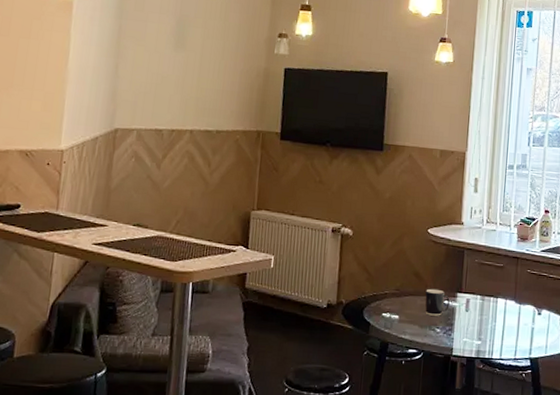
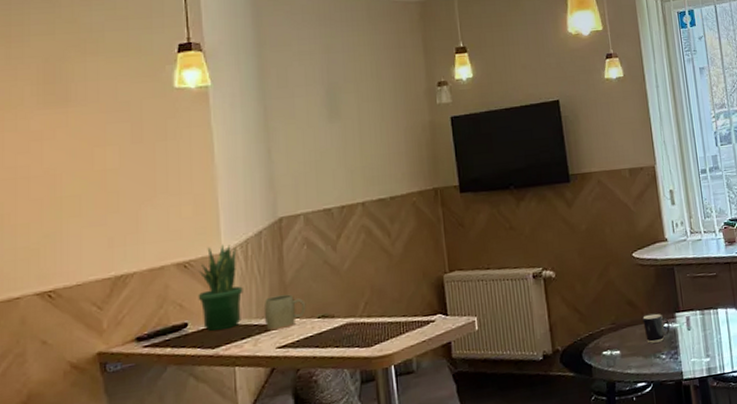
planter: none [32,142,73,218] -> present [198,244,243,332]
mug: none [86,197,125,229] -> present [263,294,306,331]

